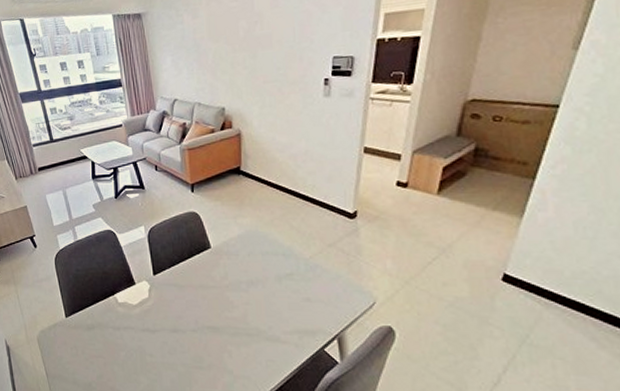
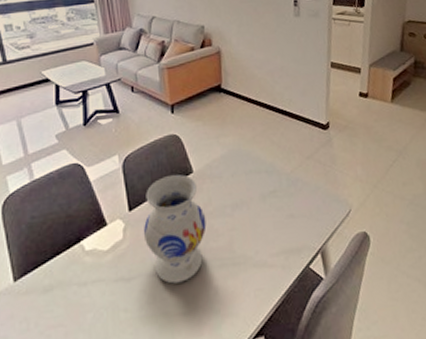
vase: none [165,248,222,342] -> present [143,174,207,284]

